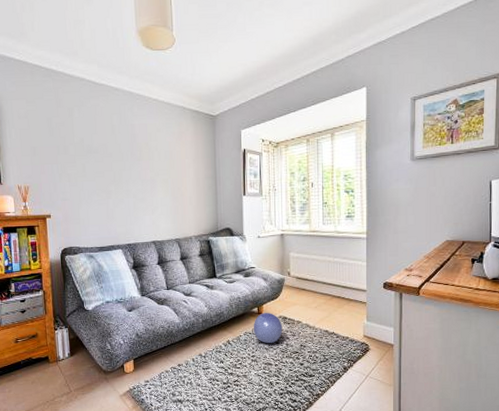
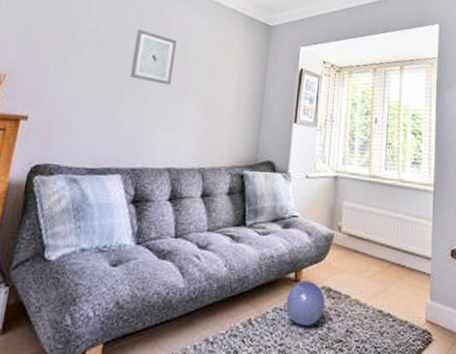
wall art: none [110,136,143,179] -> present [129,29,176,85]

